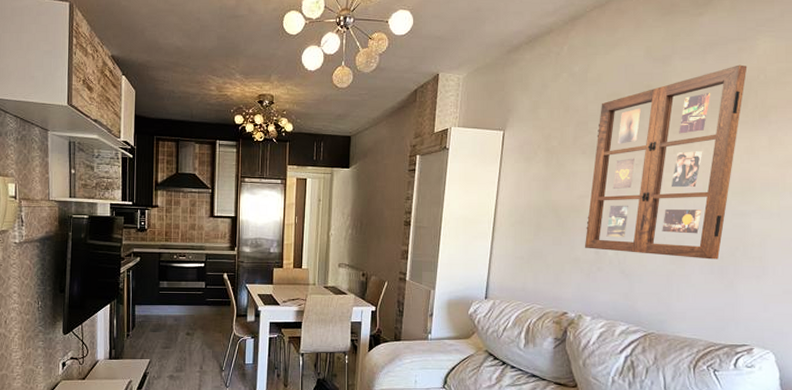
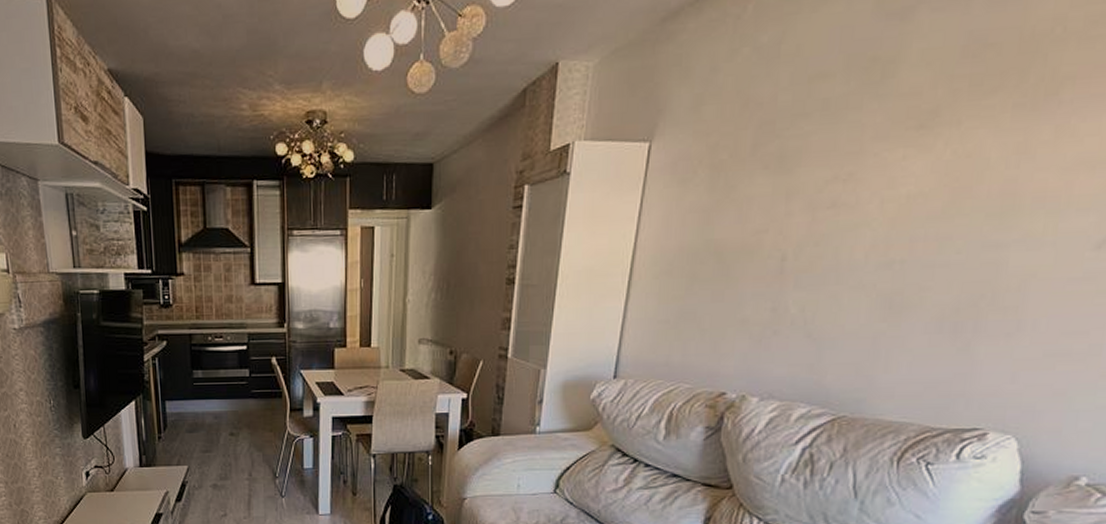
picture frame: present [585,65,748,260] -> none [758,12,1037,313]

